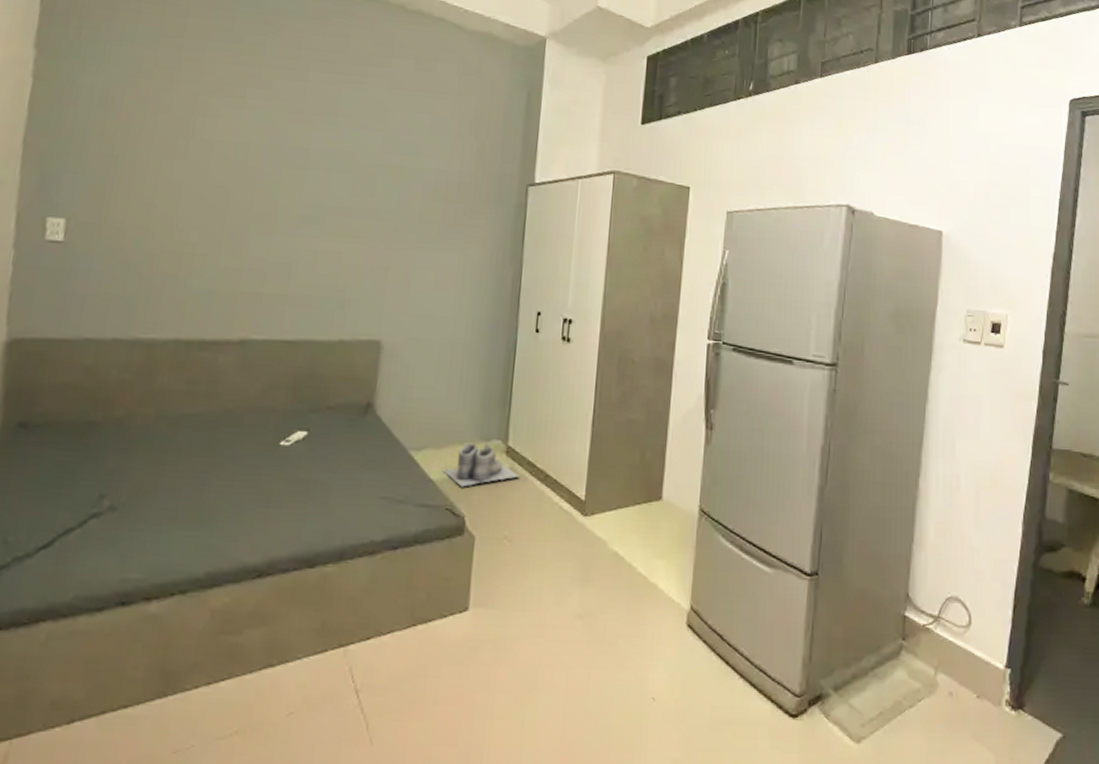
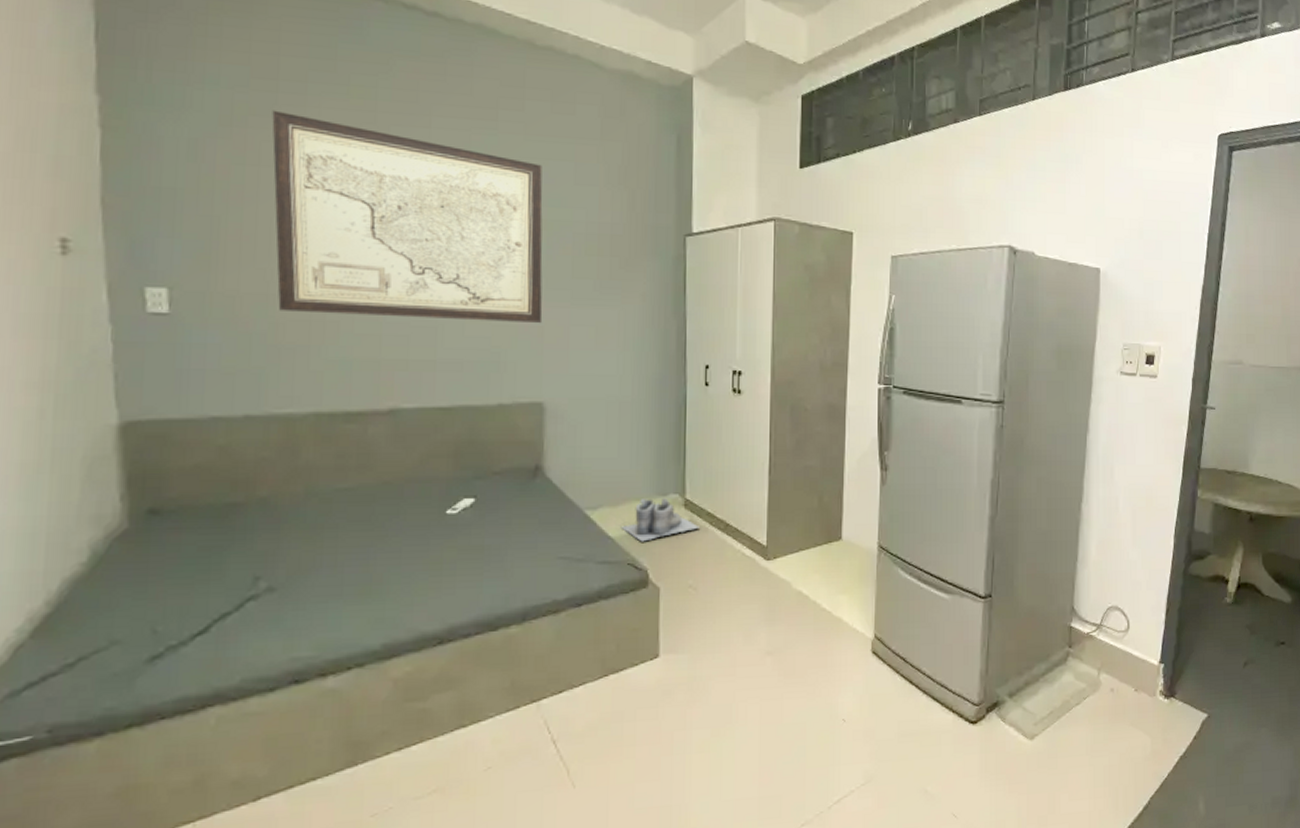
wall art: none [156,64,402,265] -> present [272,110,543,324]

